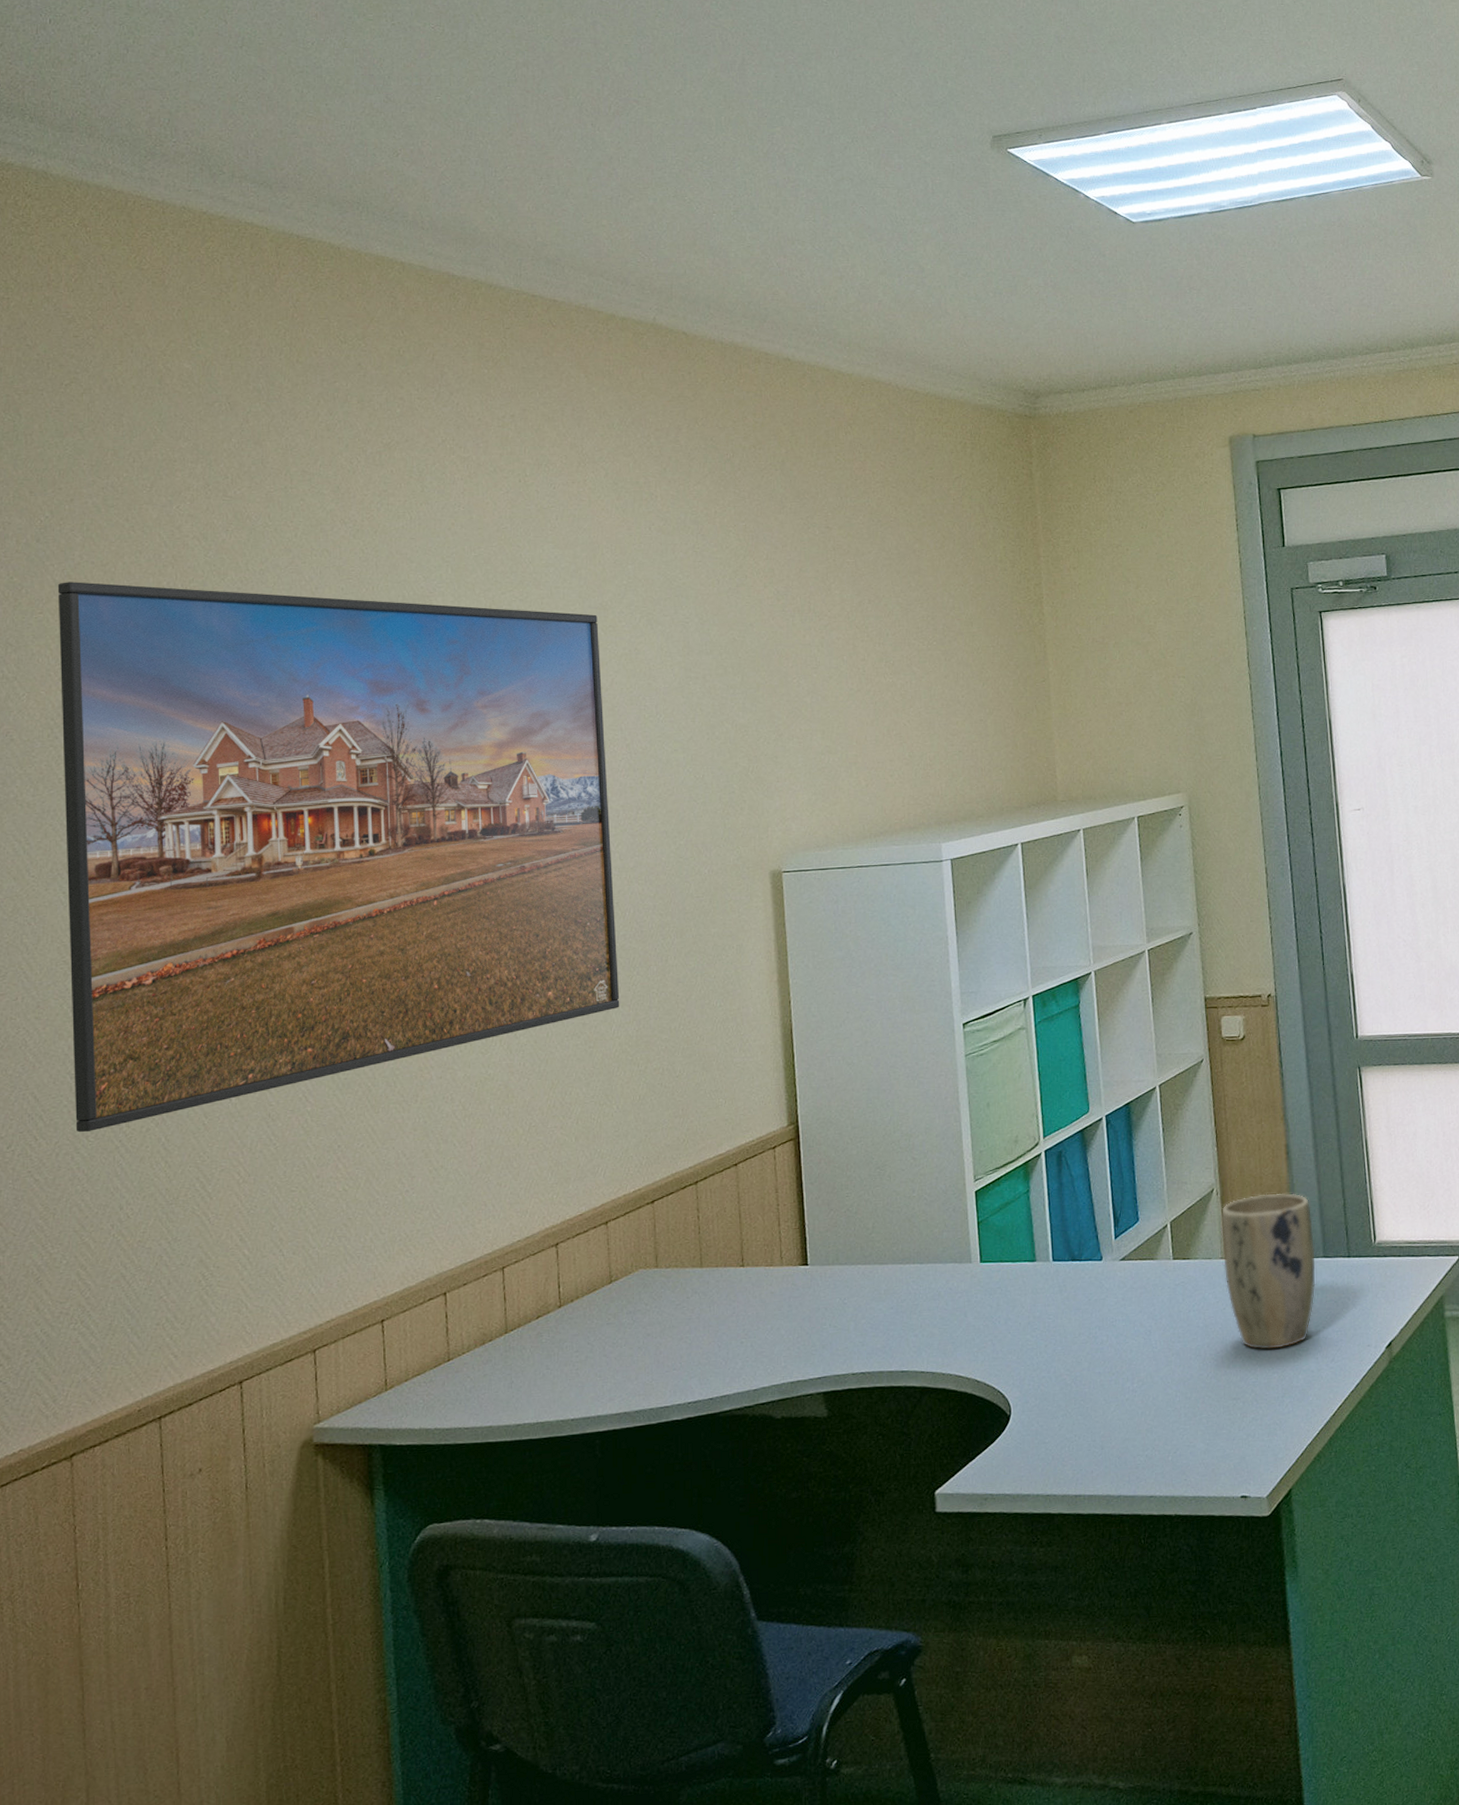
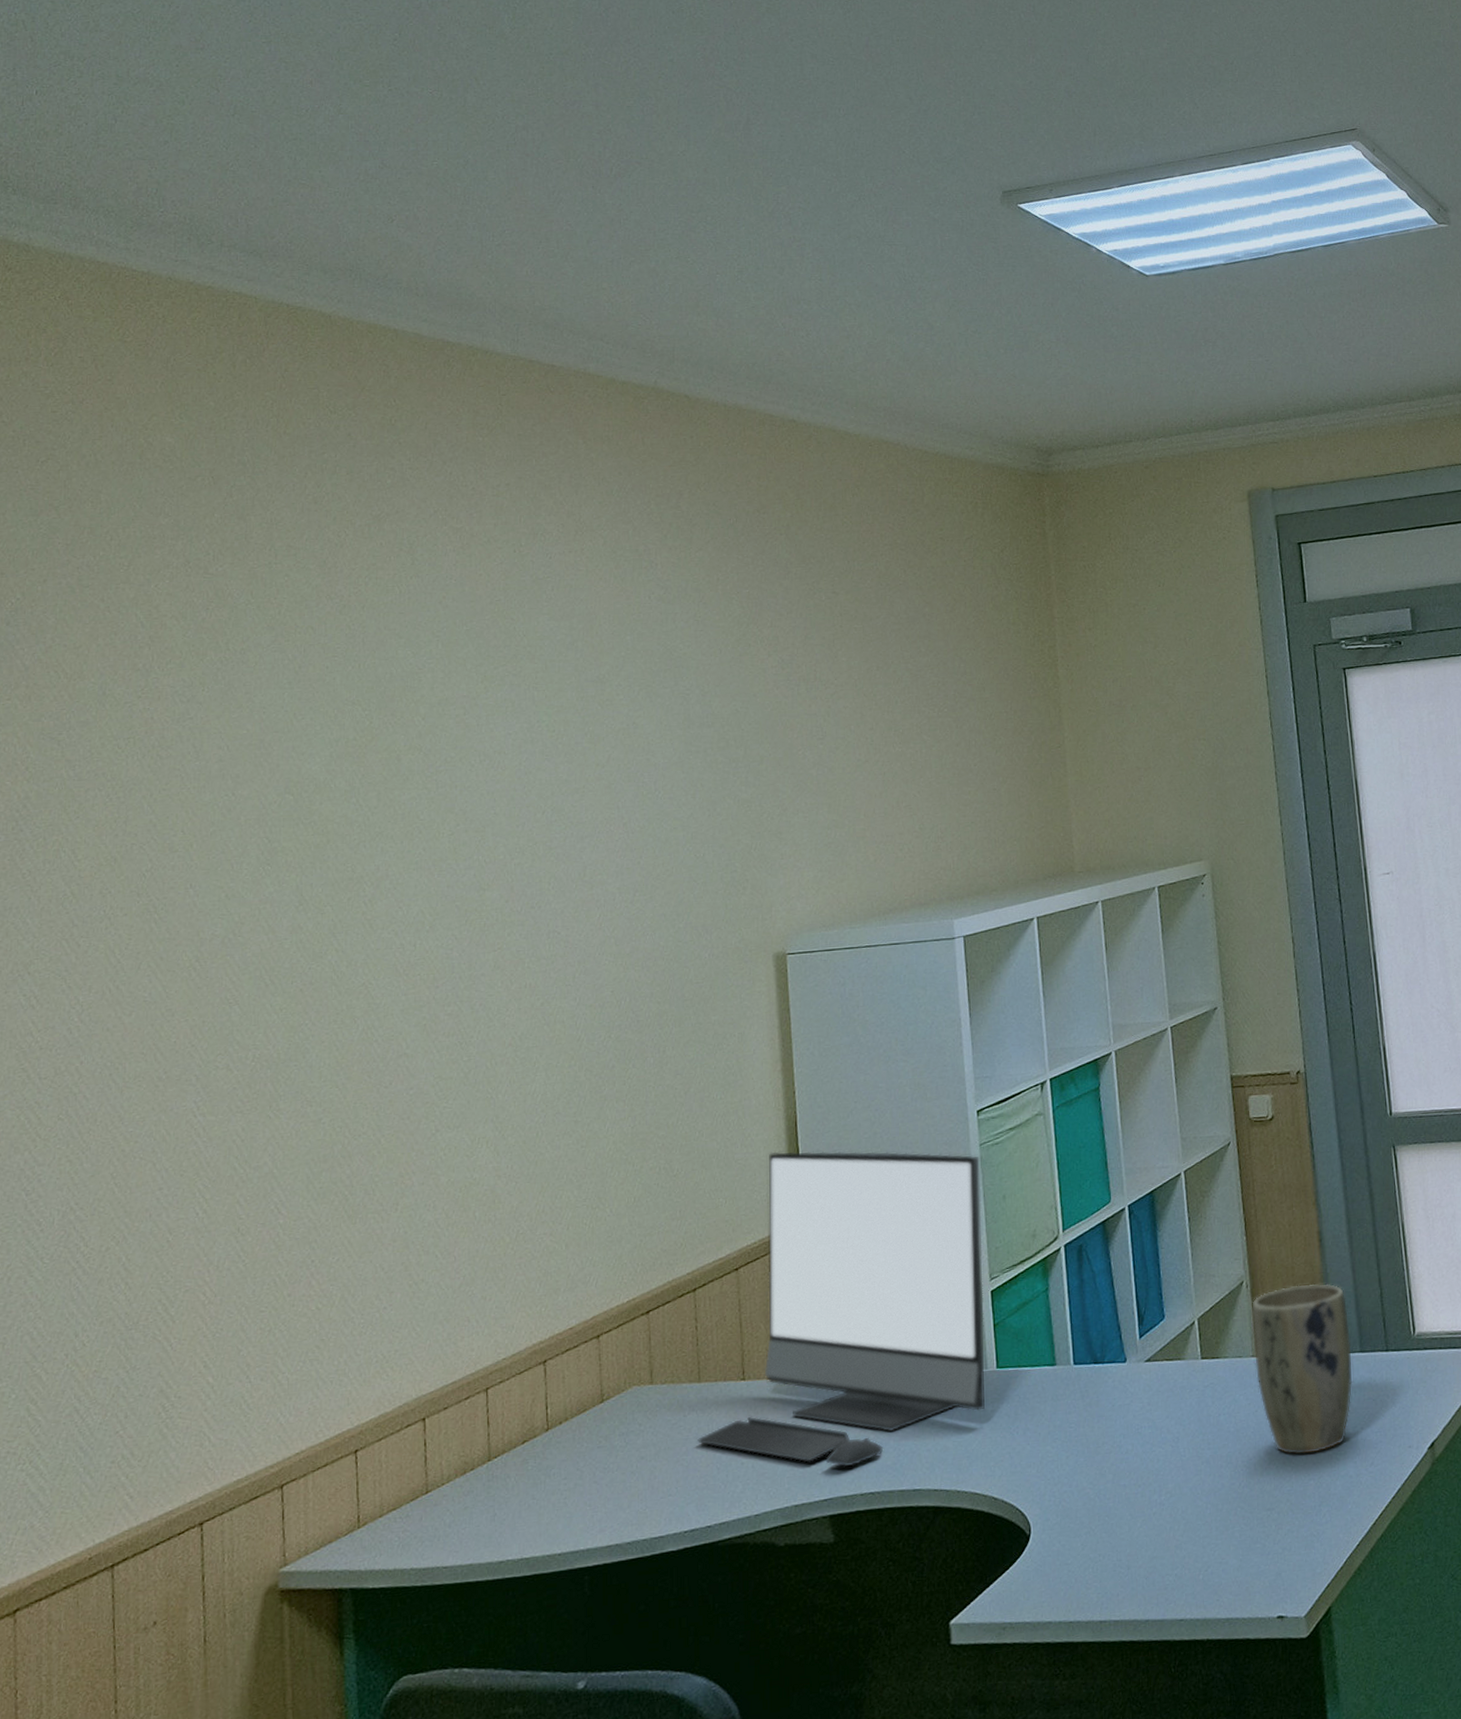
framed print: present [57,582,620,1133] -> none [27,666,614,1254]
monitor: none [700,1057,969,1349] -> present [698,1151,985,1468]

